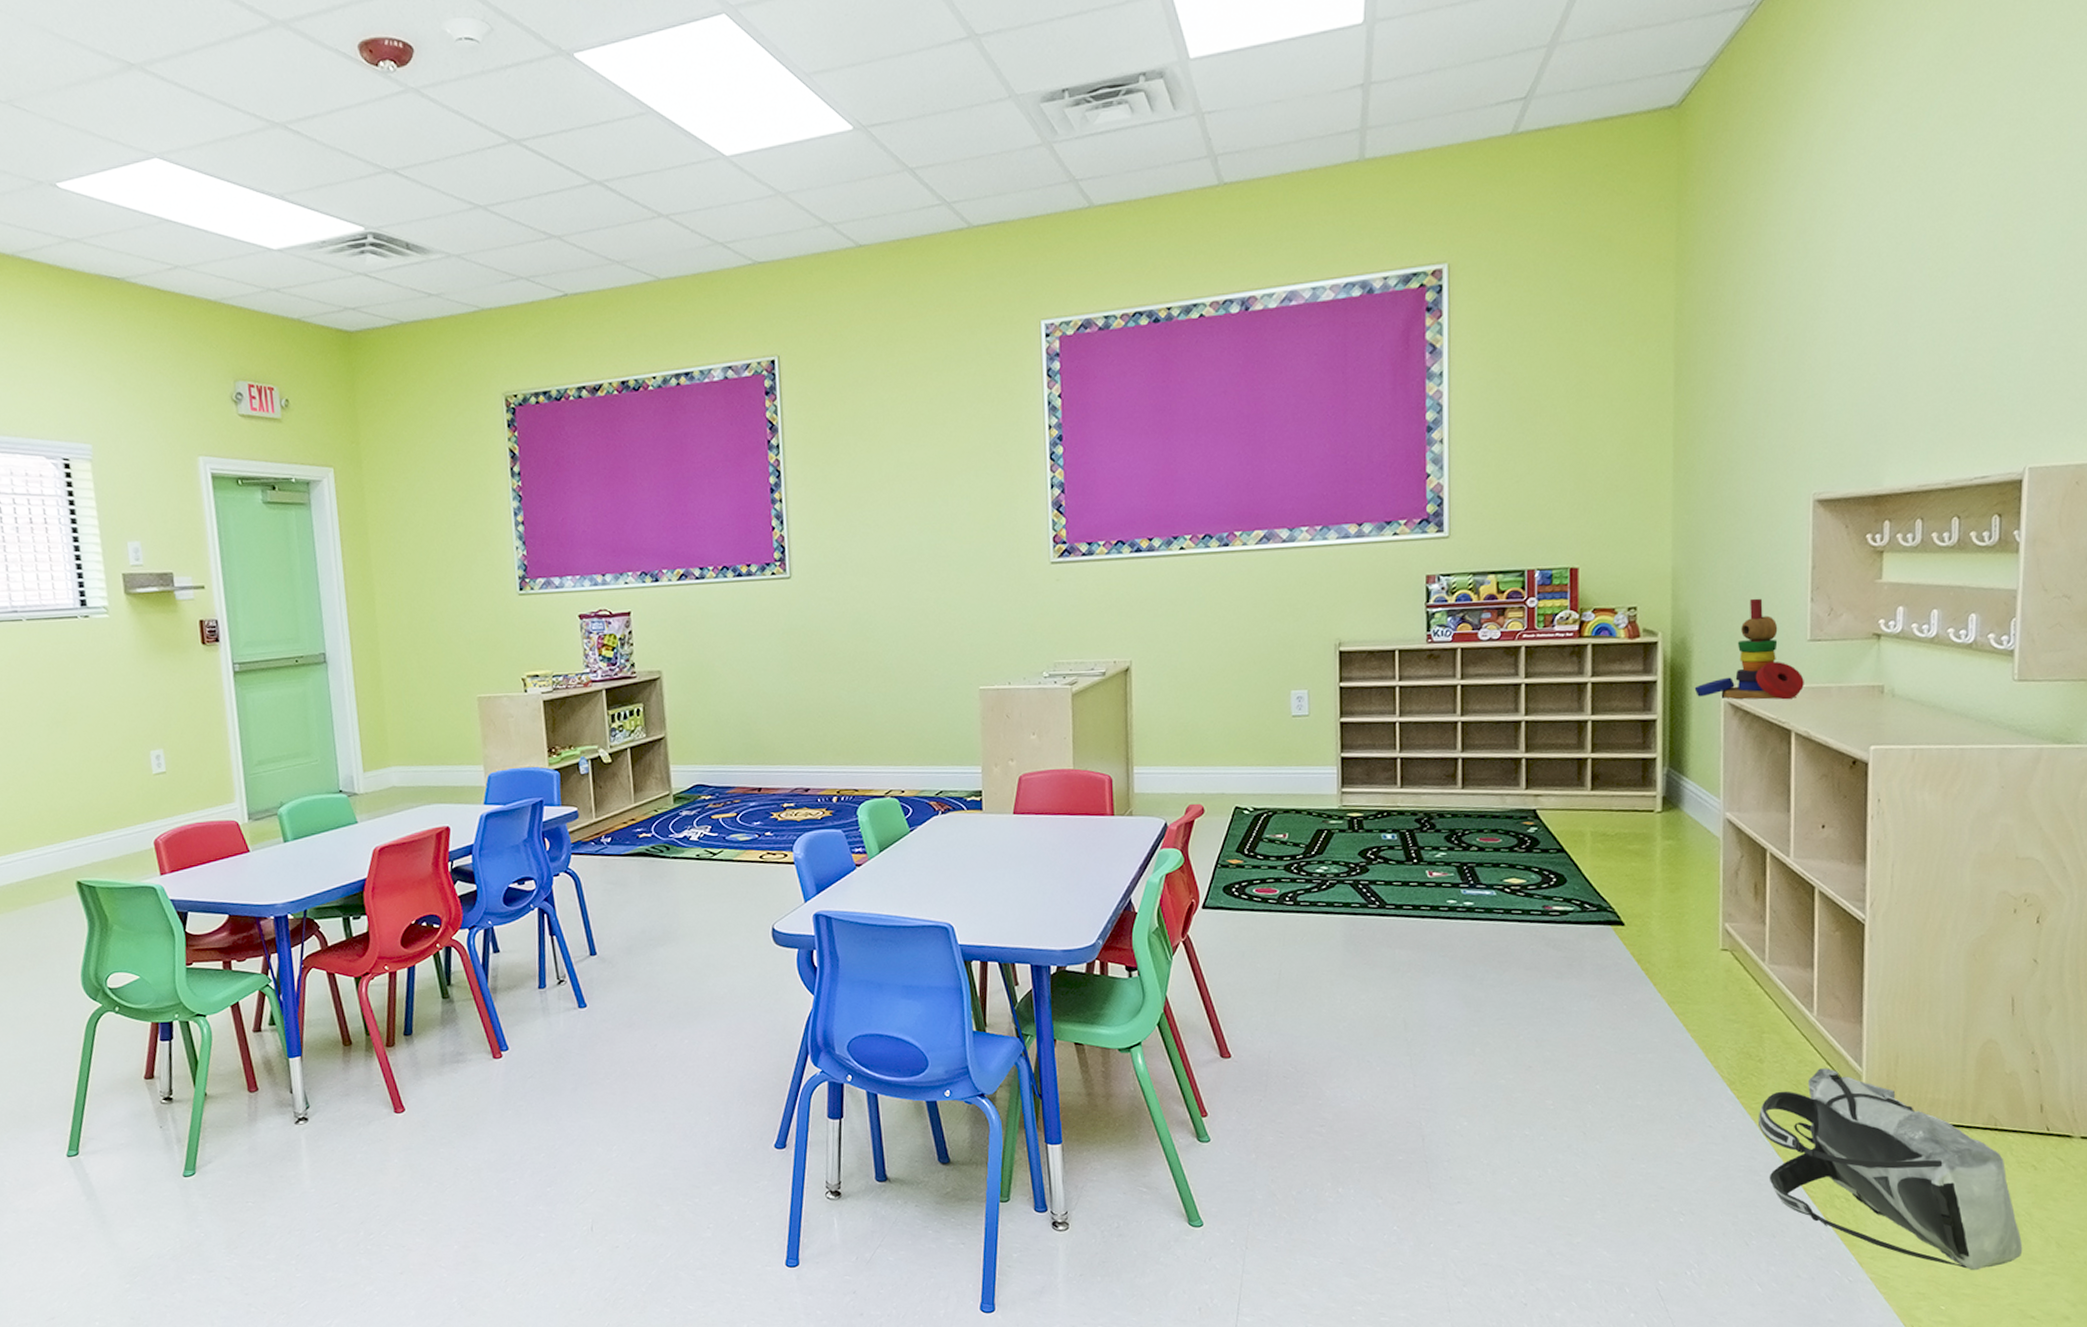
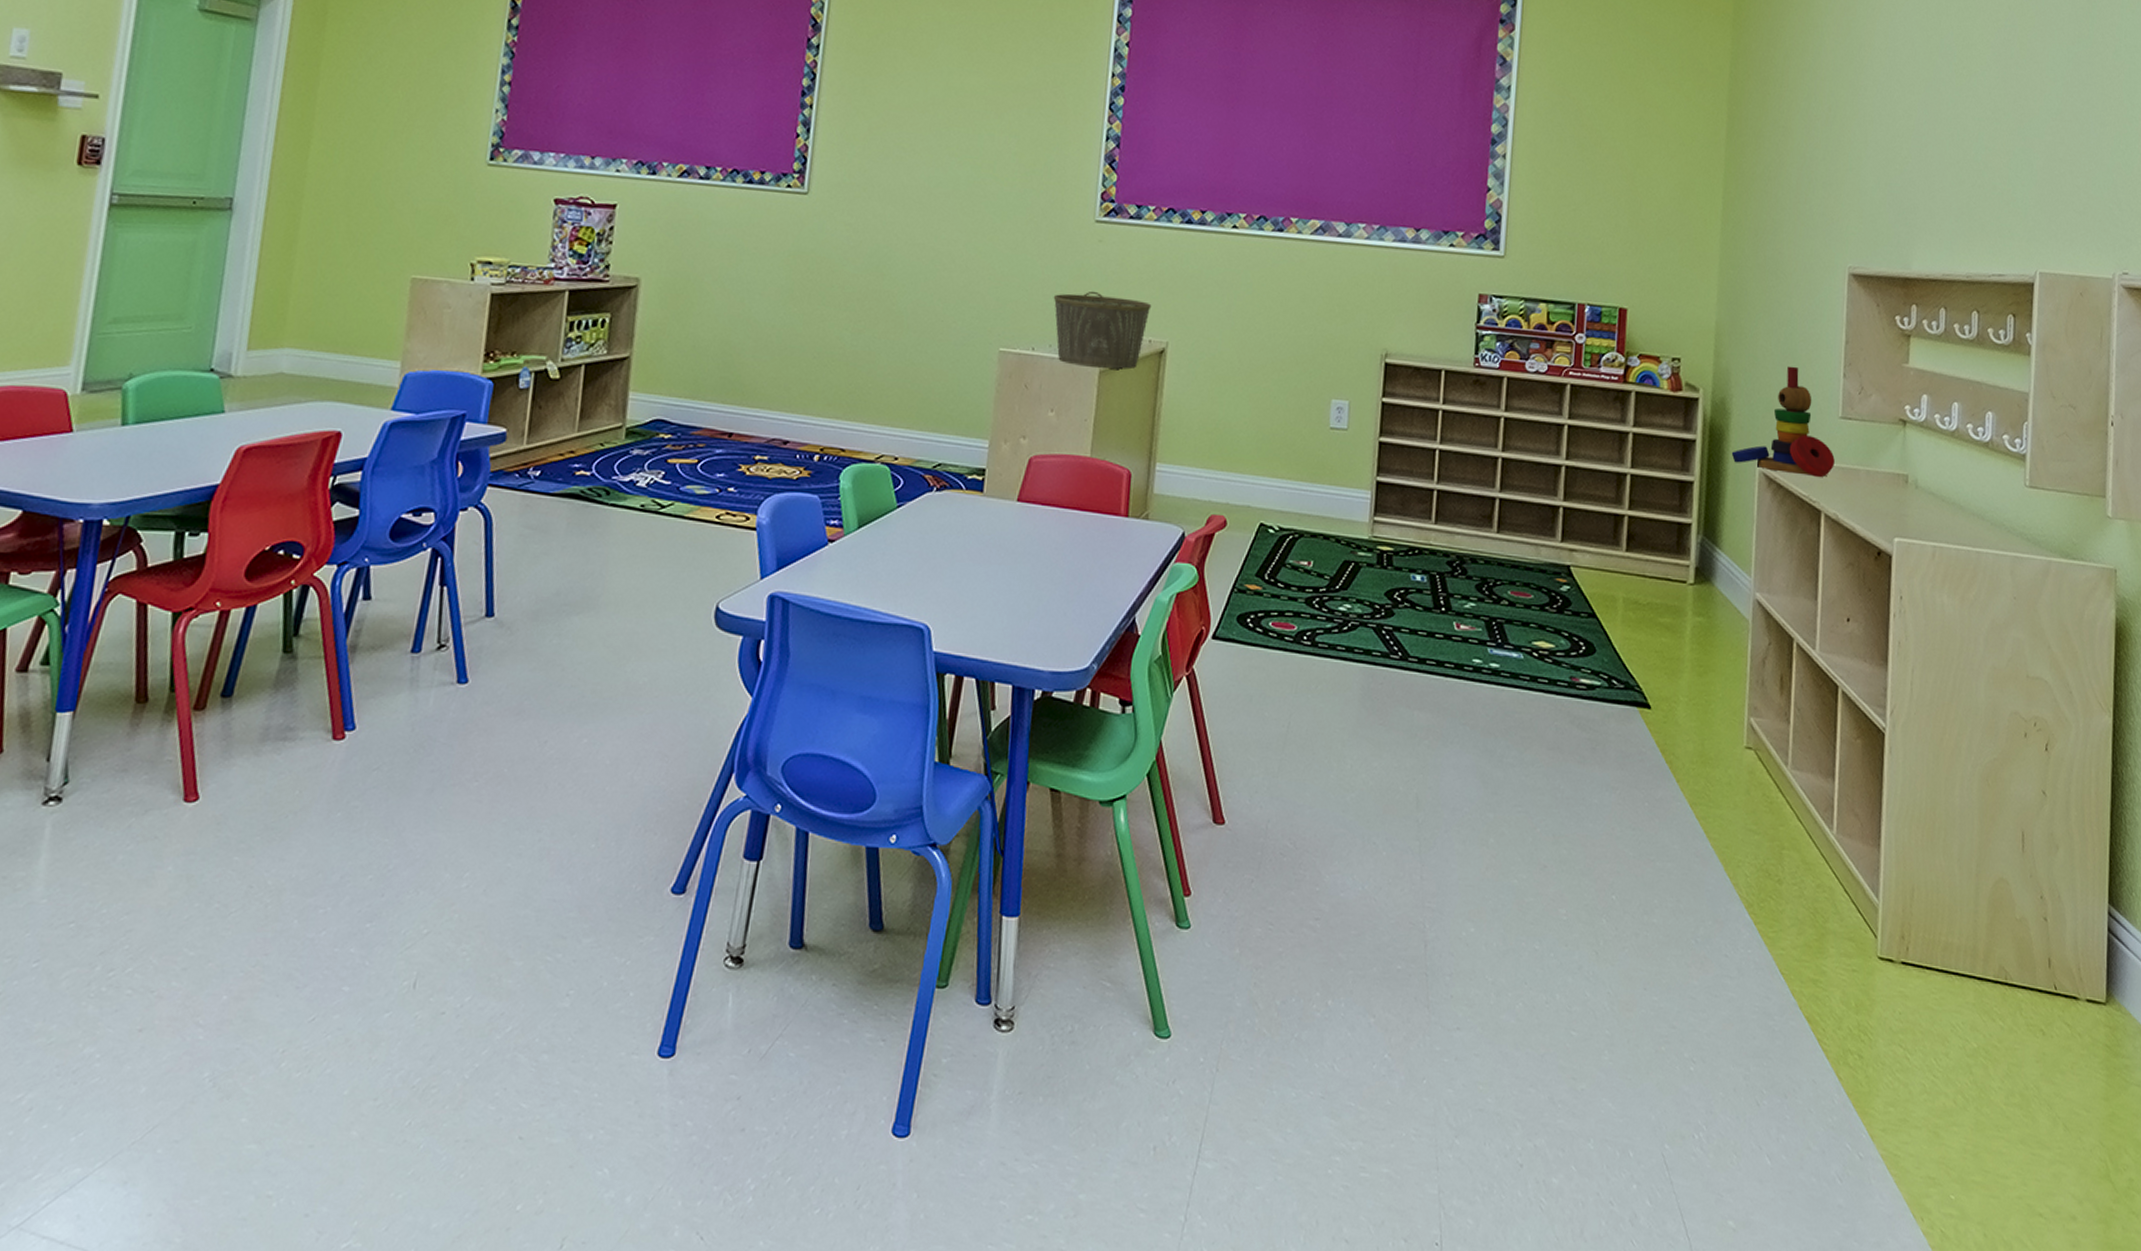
basket: none [1021,625,1112,693] -> present [1053,290,1152,370]
backpack: present [1757,1068,2023,1271] -> none [1774,896,2031,1153]

